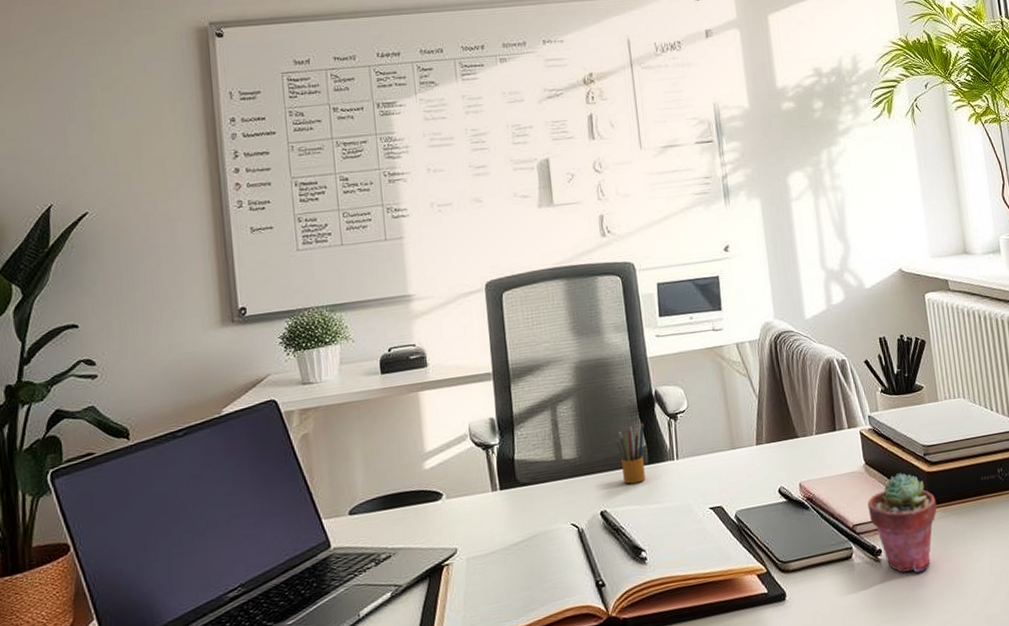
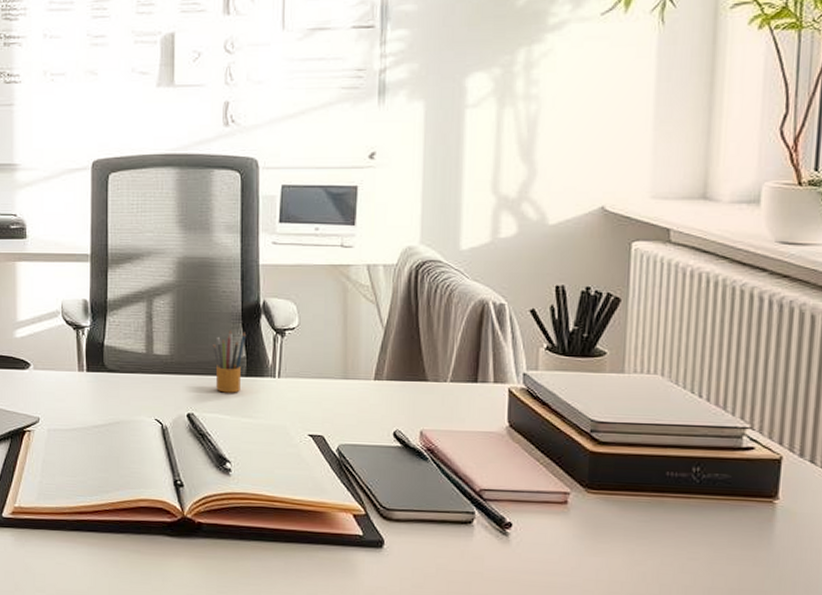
potted succulent: present [867,473,937,573] -> none [503,445,597,559]

